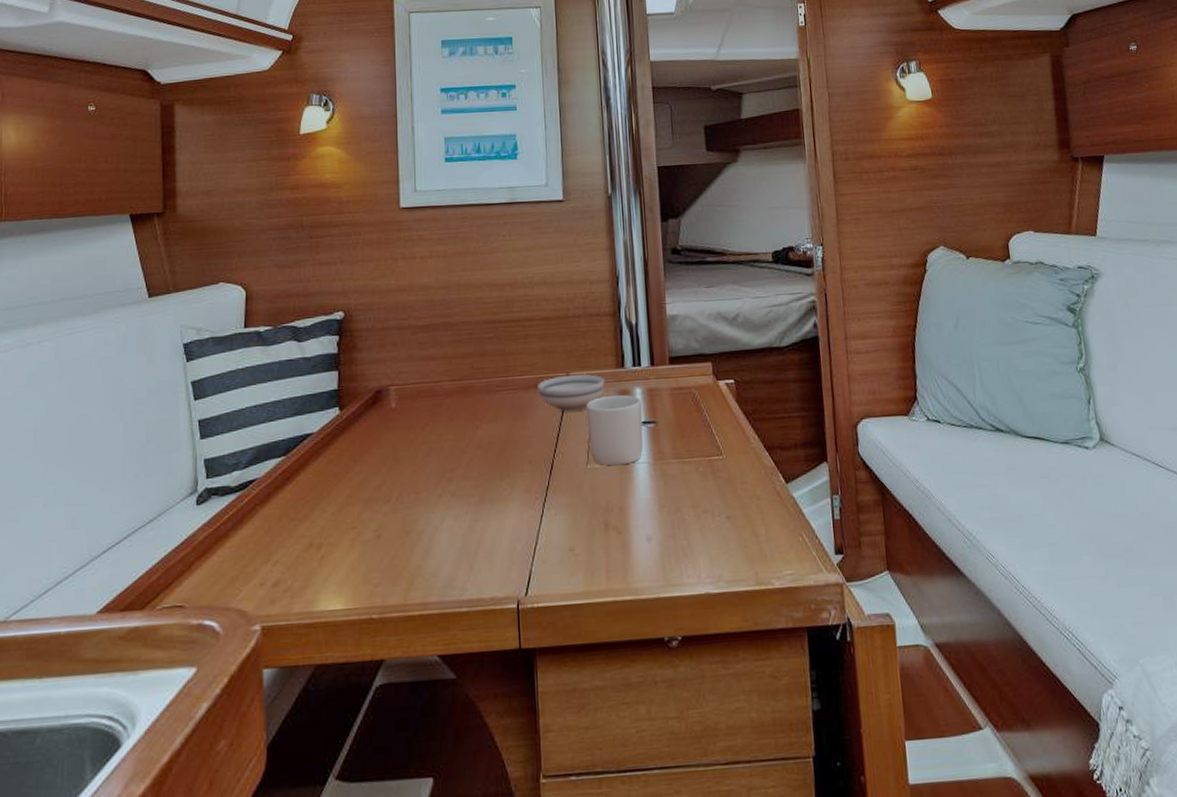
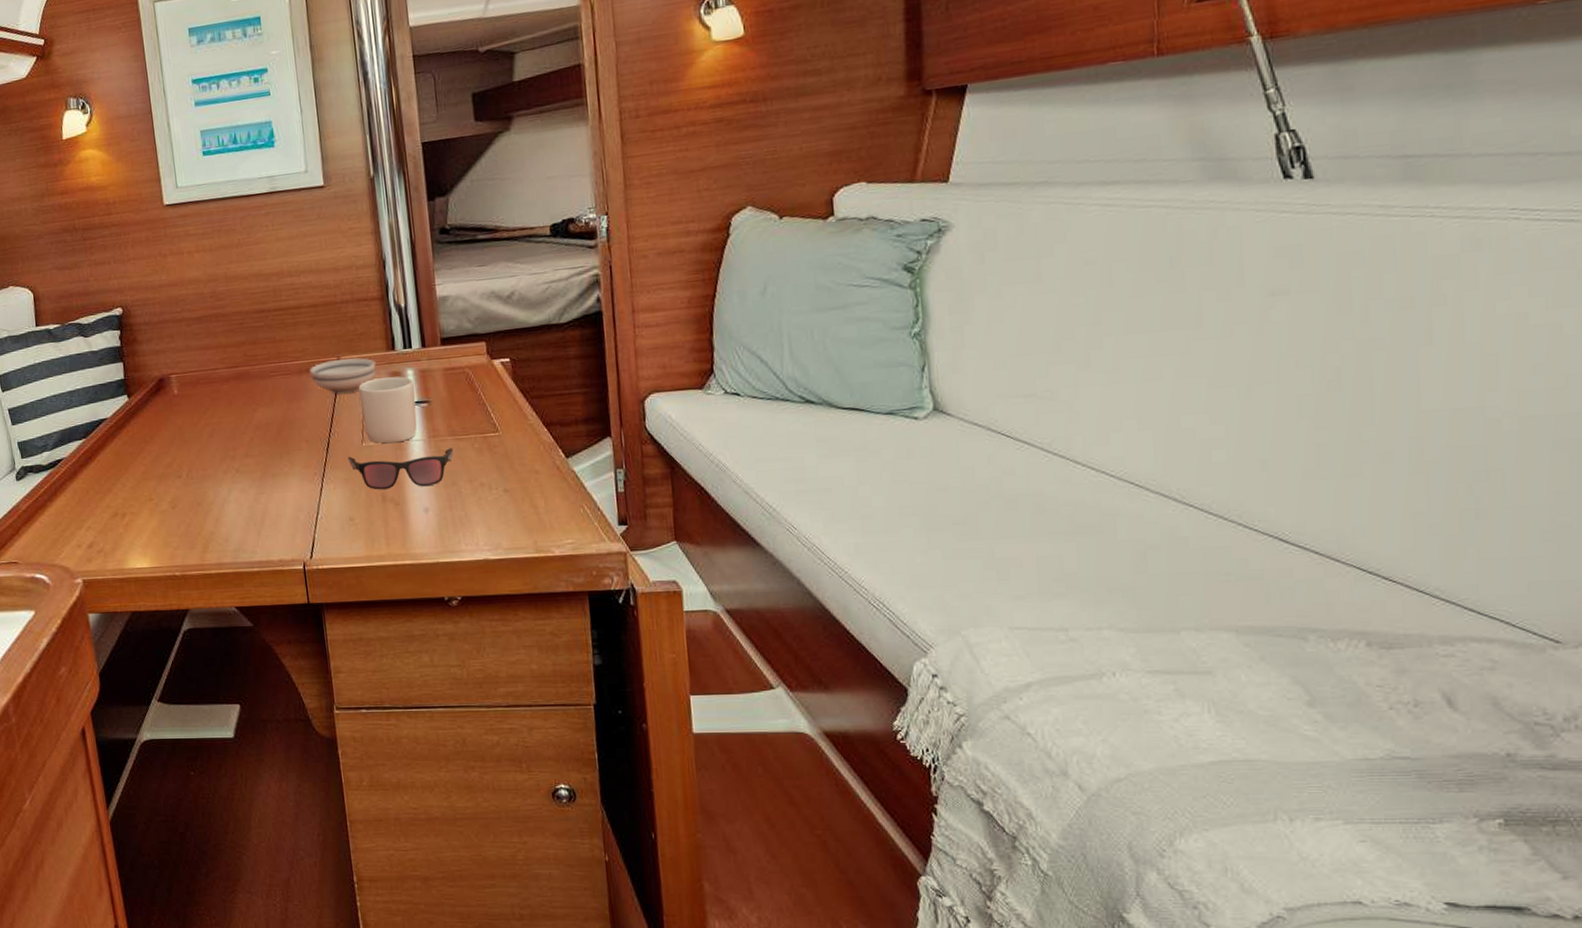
sunglasses: none [571,471,678,517] -> present [347,448,454,490]

